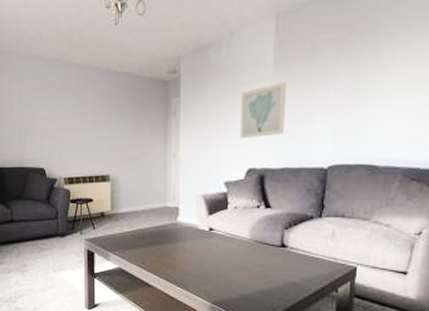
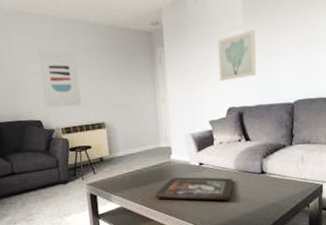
wall art: none [48,94,87,156] -> present [38,49,82,107]
religious icon: none [156,241,247,274] -> present [154,177,234,201]

